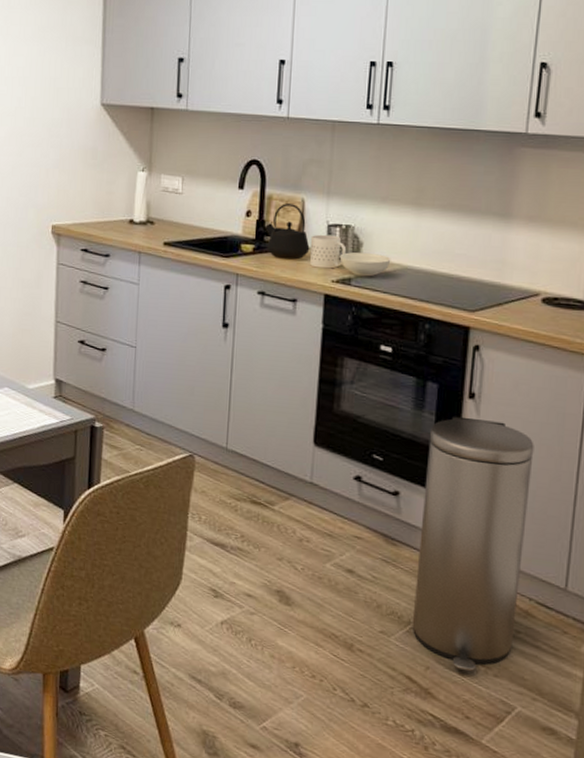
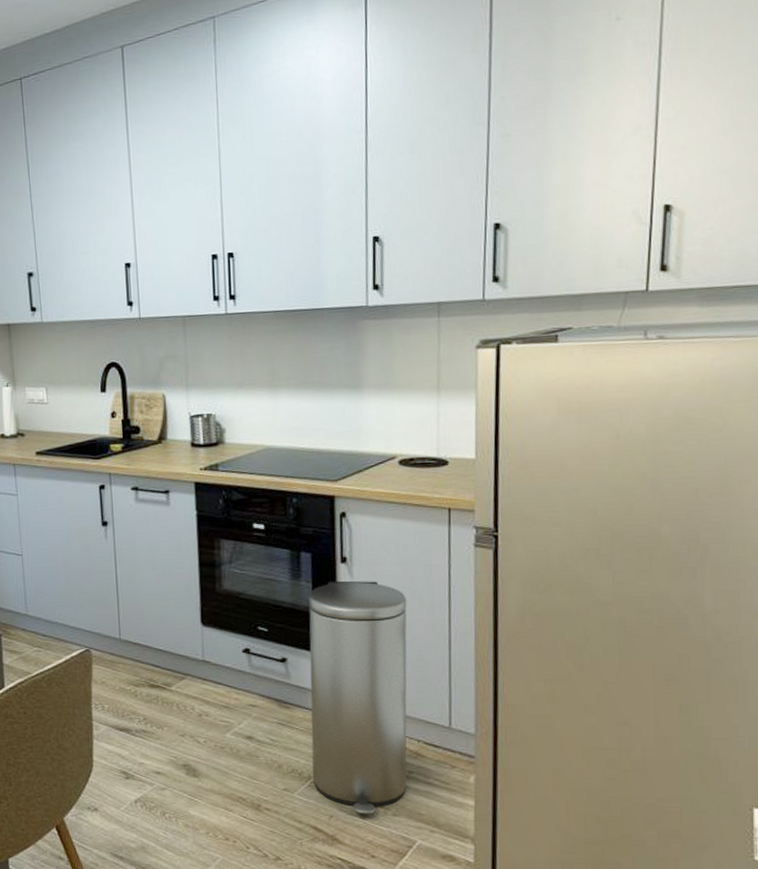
kettle: present [265,203,310,260] -> none [131,400,176,454]
mug: present [309,234,347,269] -> none [175,425,211,458]
bowl: present [339,252,391,277] -> none [204,437,254,461]

